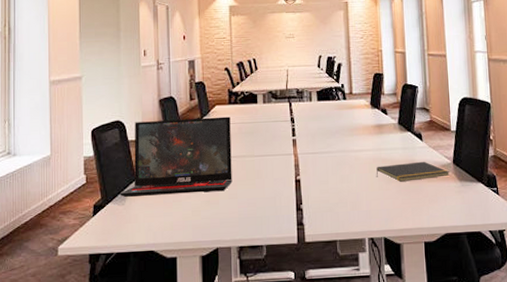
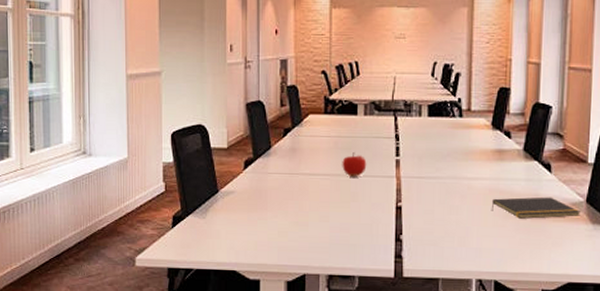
laptop: present [120,116,232,197] -> none [200,127,326,212]
fruit: none [246,136,268,157] -> present [342,152,367,177]

